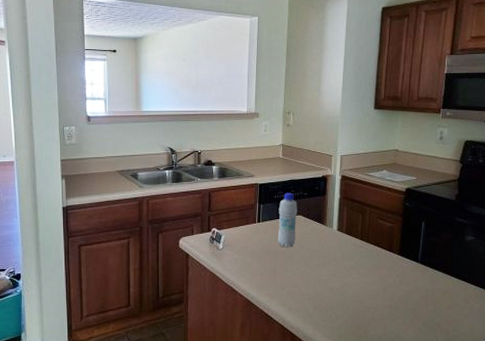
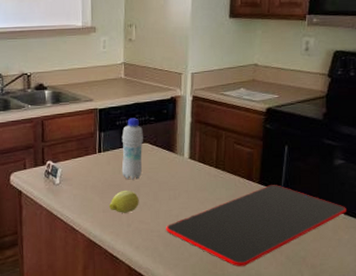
fruit: none [266,257,292,277] -> present [109,190,139,213]
cutting board: none [316,257,477,330] -> present [166,185,346,267]

